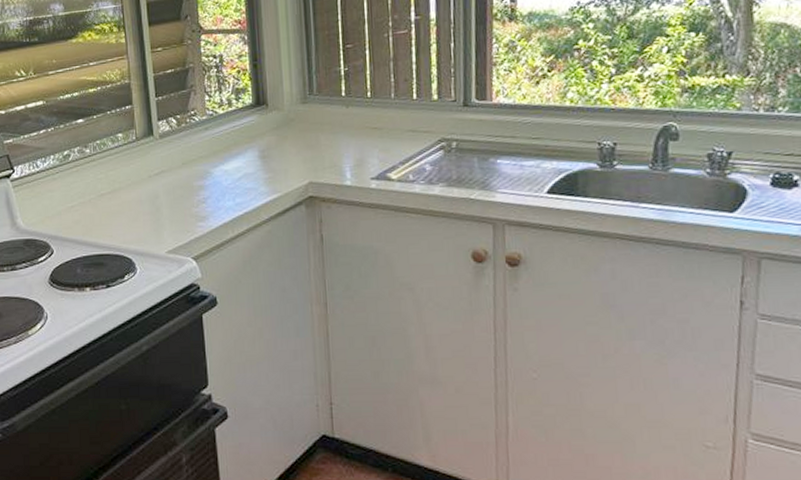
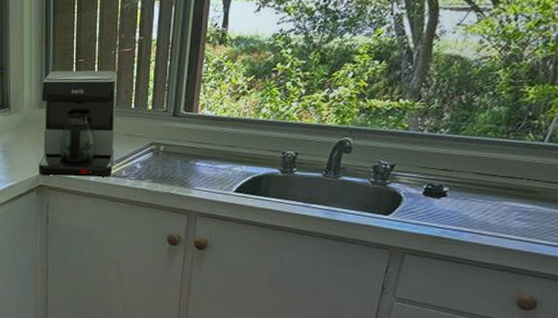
coffee maker: none [303,56,398,185] -> present [39,70,117,178]

